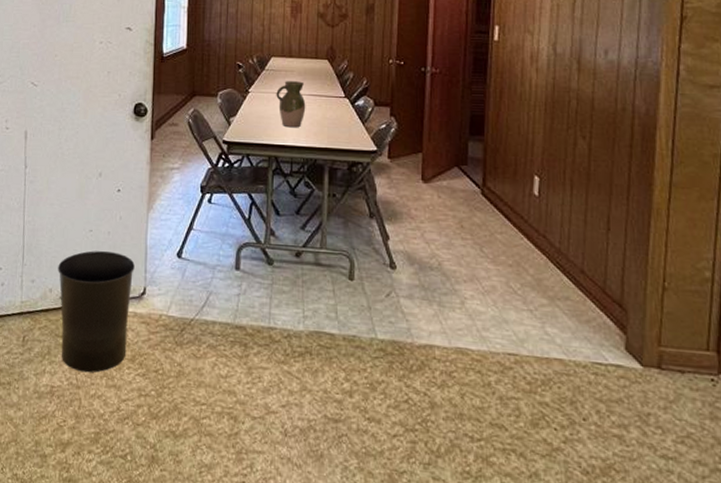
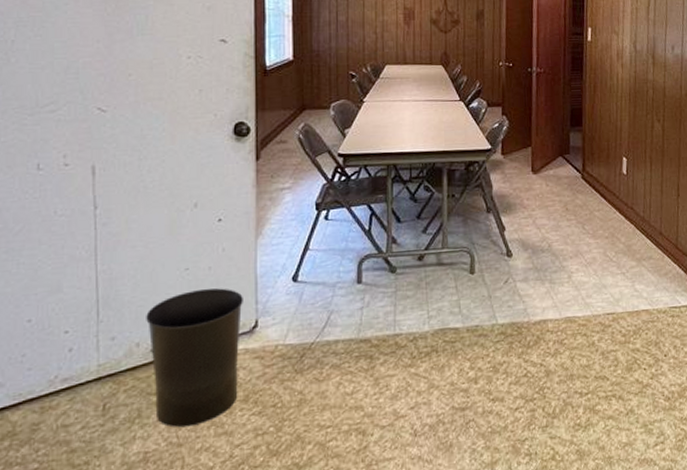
pitcher: present [276,81,306,128] -> none [392,88,423,135]

